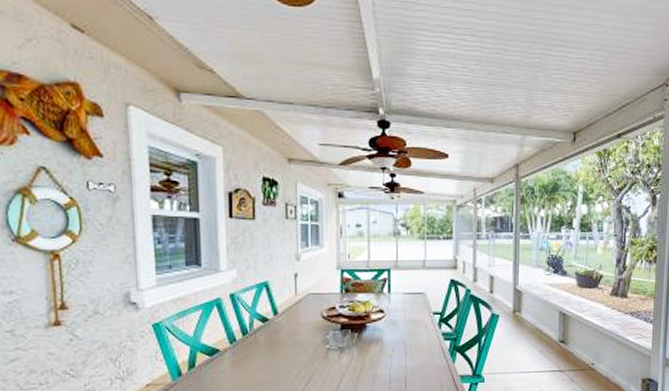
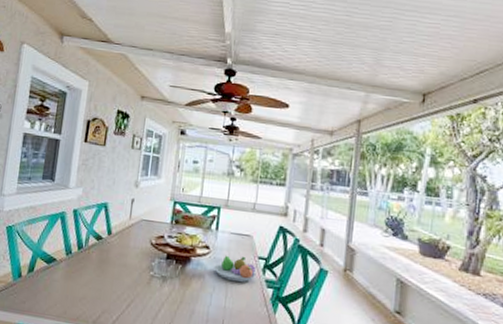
fruit bowl: none [391,315,433,340] -> present [214,255,257,282]

